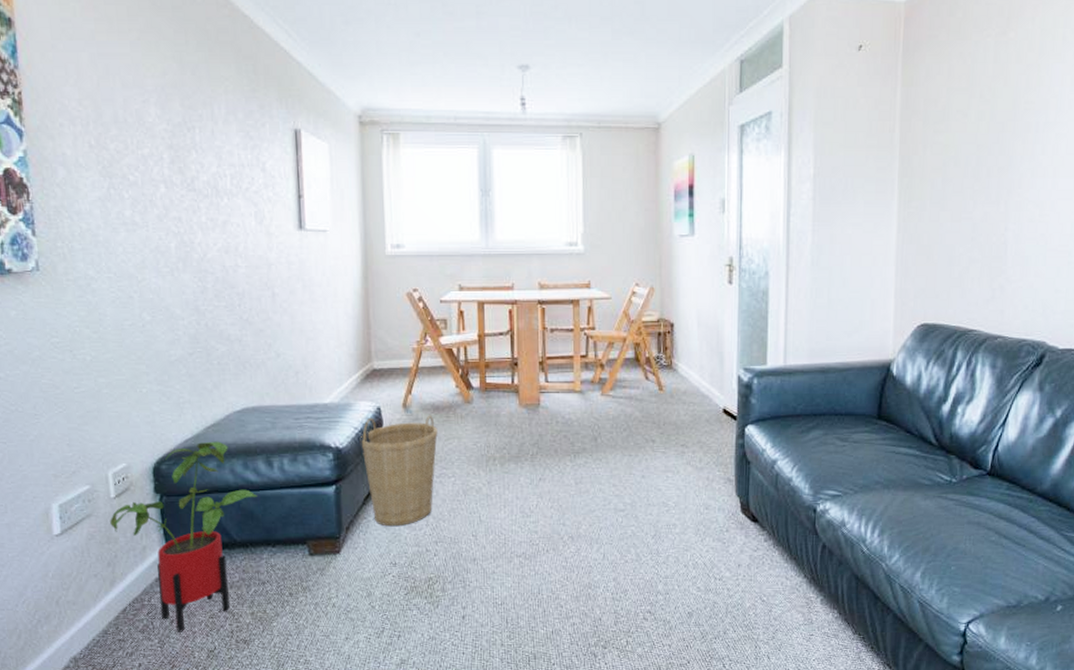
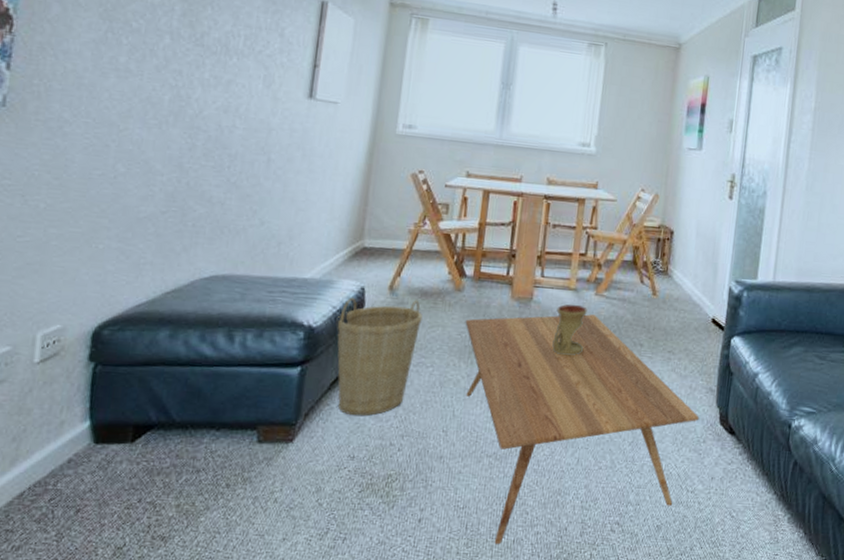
house plant: present [110,441,257,632] -> none [26,308,210,524]
coffee table: none [478,415,720,636] -> present [465,314,700,545]
oil burner: none [565,406,597,457] -> present [552,304,587,356]

